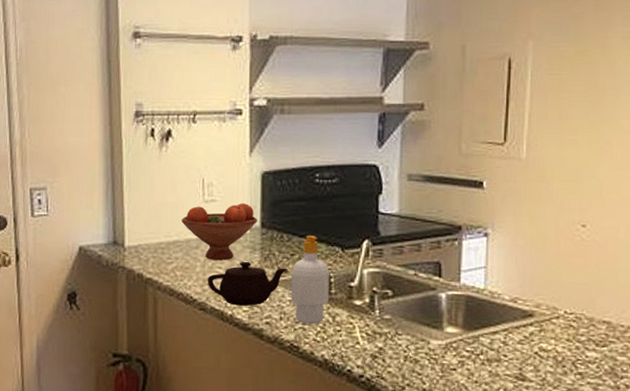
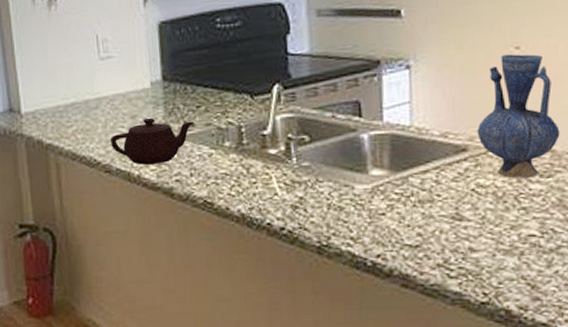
fruit bowl: present [181,203,257,261] -> none [78,57,158,120]
soap bottle: present [291,235,329,325] -> none [199,84,241,179]
vase: none [543,231,616,346] -> present [477,54,560,179]

